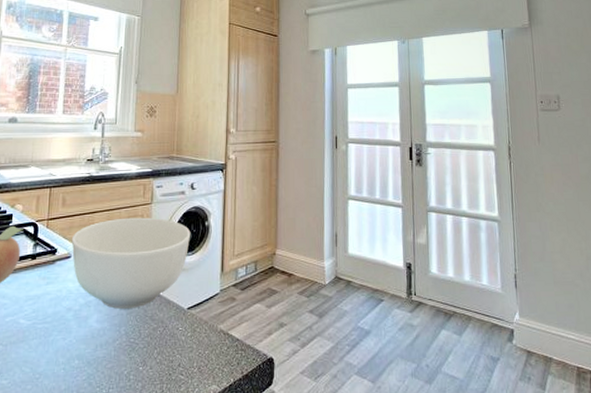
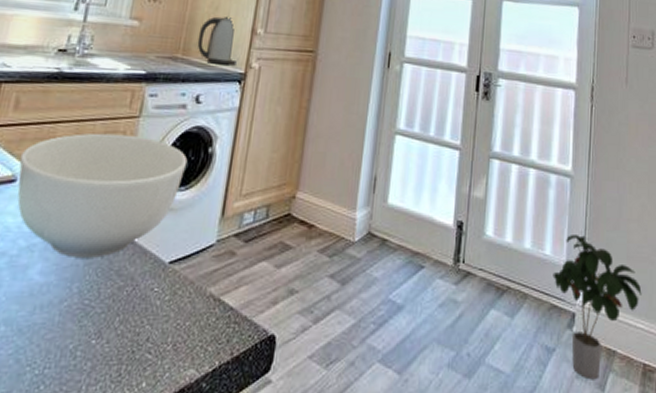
kettle: none [186,122,219,159] -> present [197,17,239,66]
potted plant: none [491,267,570,382] -> present [553,235,642,380]

